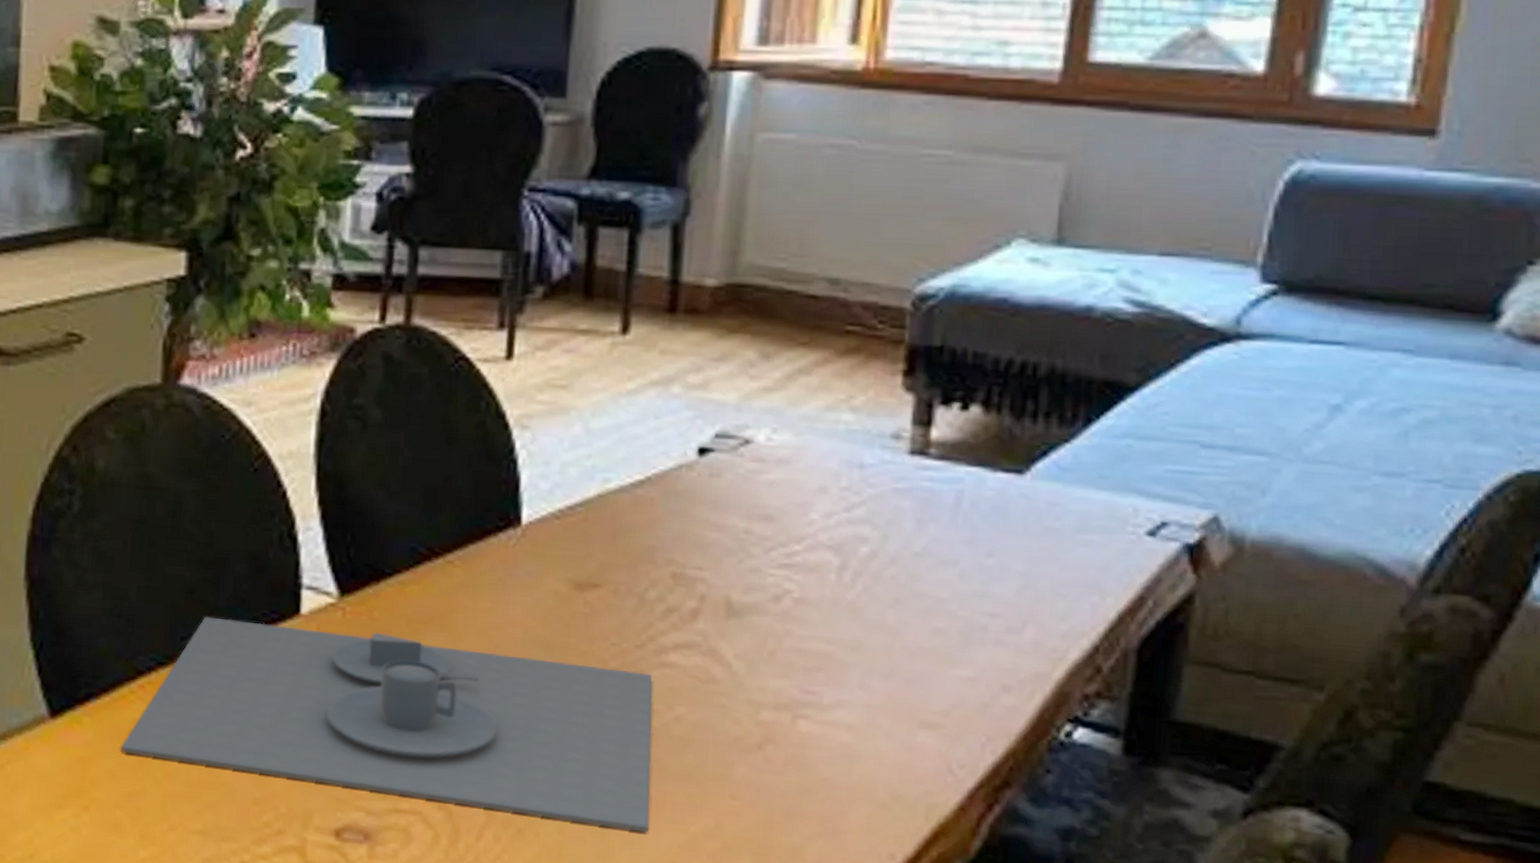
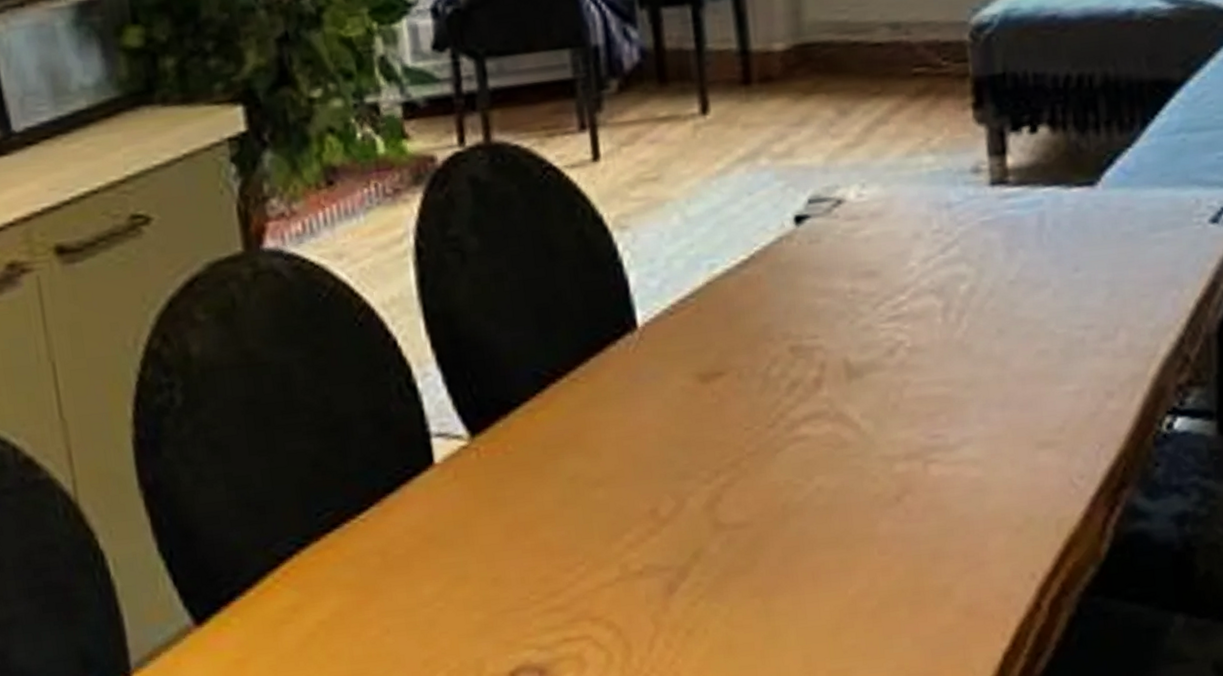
place setting: present [120,616,652,833] -> none [275,450,810,645]

